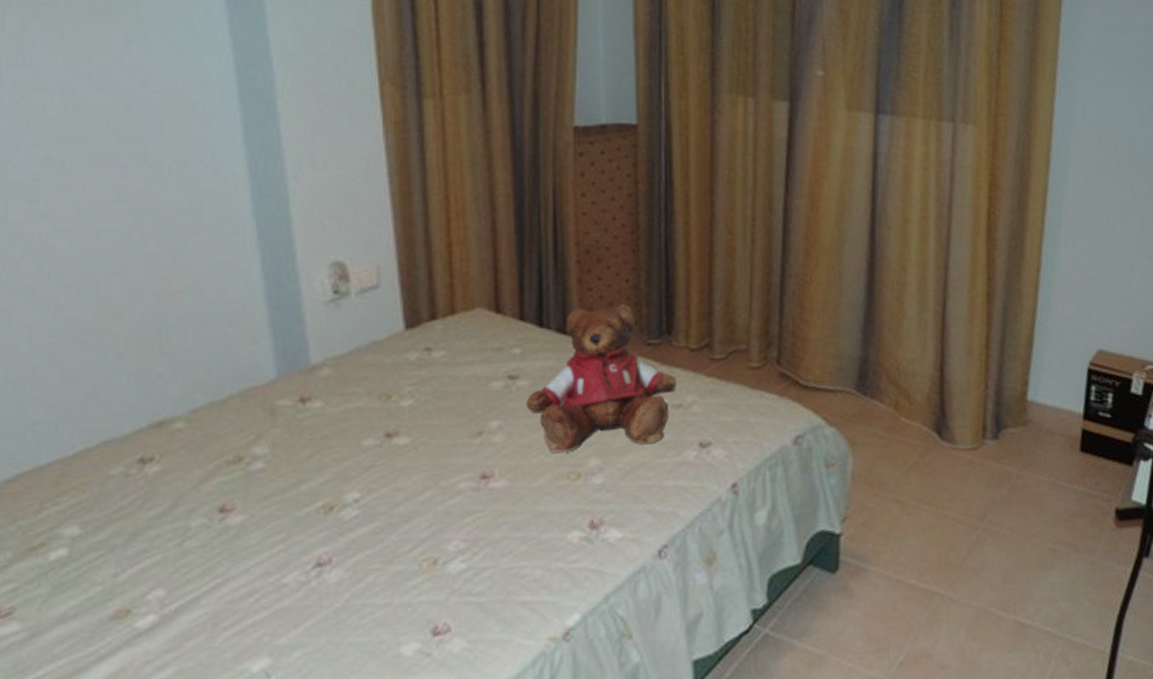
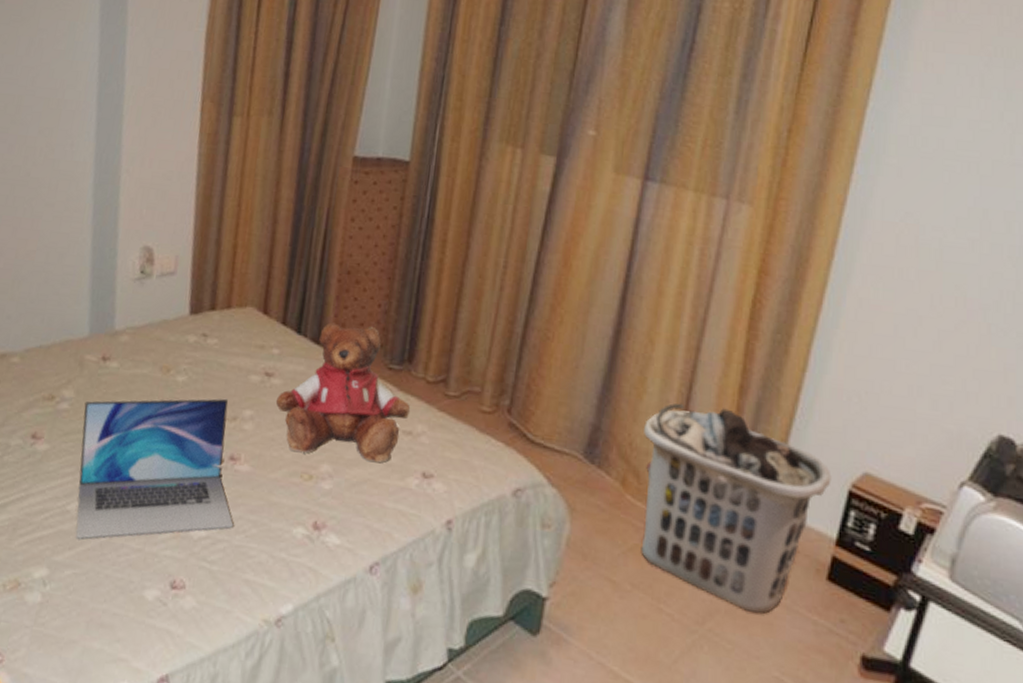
laptop: none [285,413,498,613] -> present [76,398,234,539]
clothes hamper: none [907,317,1073,497] -> present [641,403,832,614]

